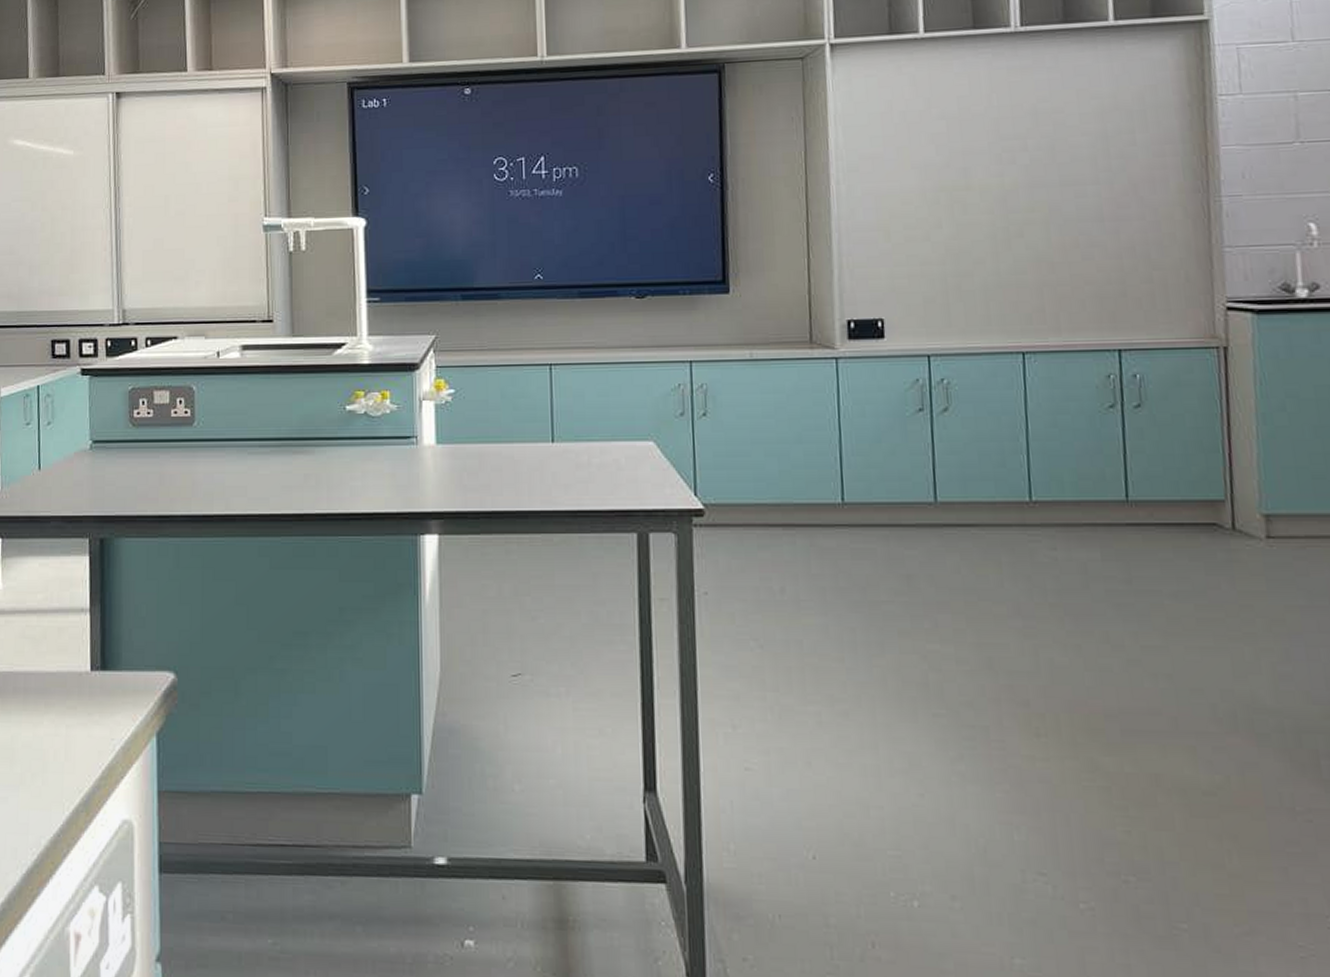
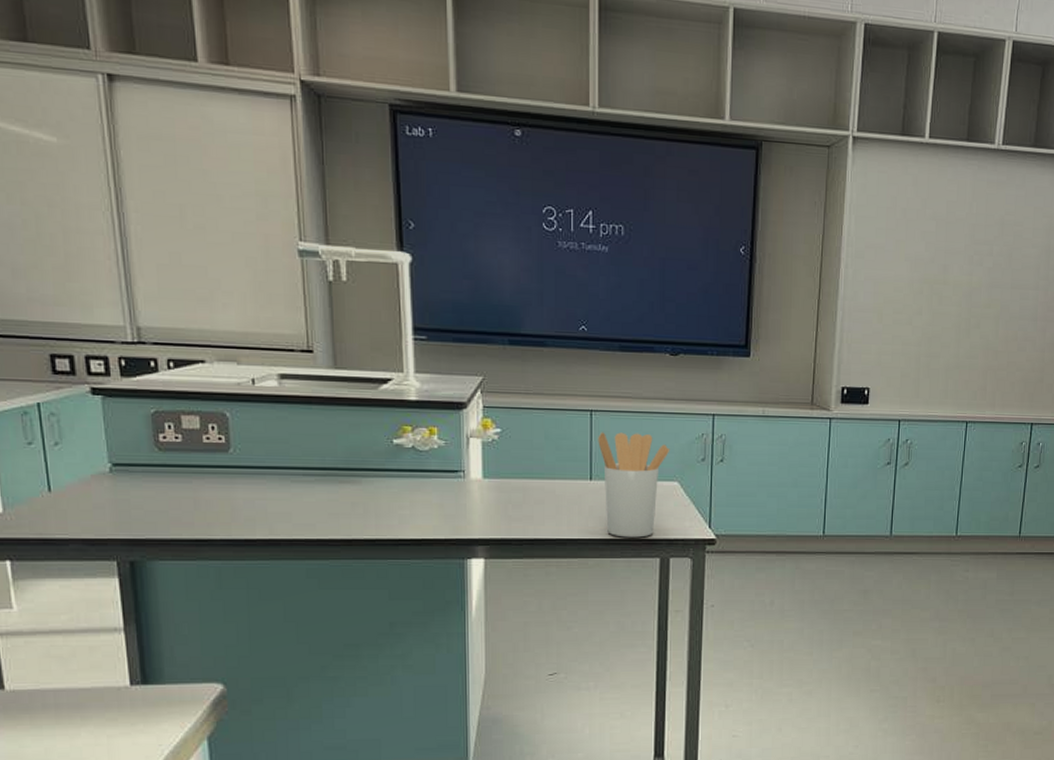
utensil holder: none [559,387,642,509] -> present [598,432,670,538]

